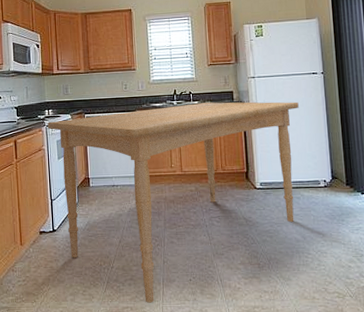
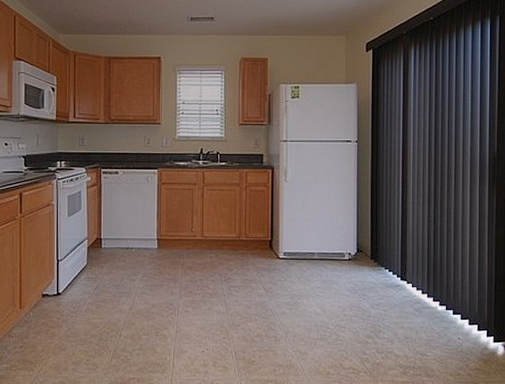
dining table: present [47,101,299,303] -> none [58,165,330,374]

